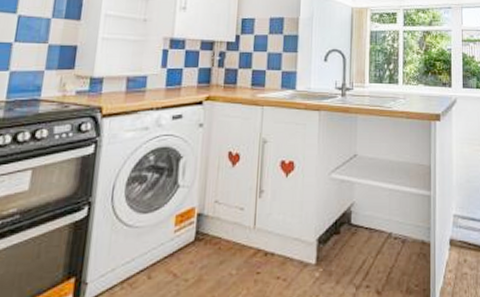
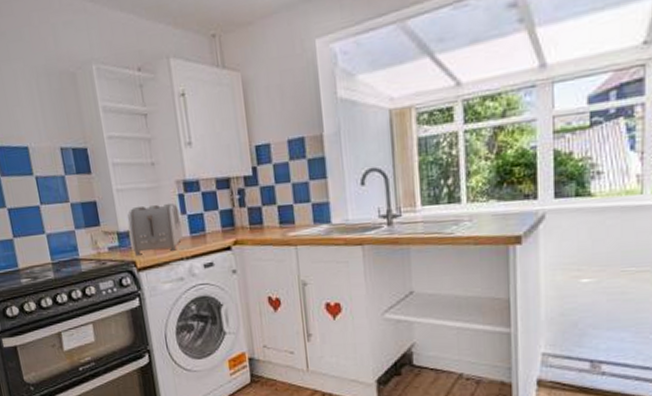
toaster: none [102,55,160,101] -> present [128,203,183,255]

